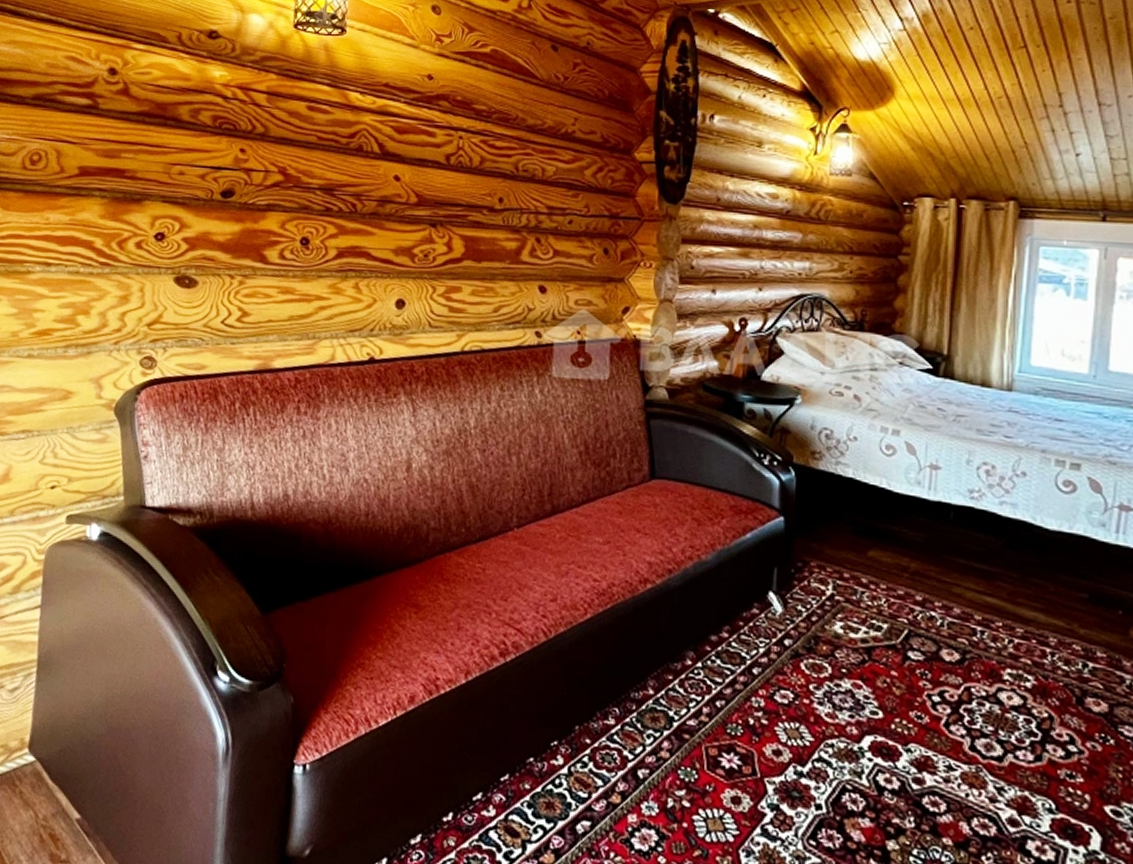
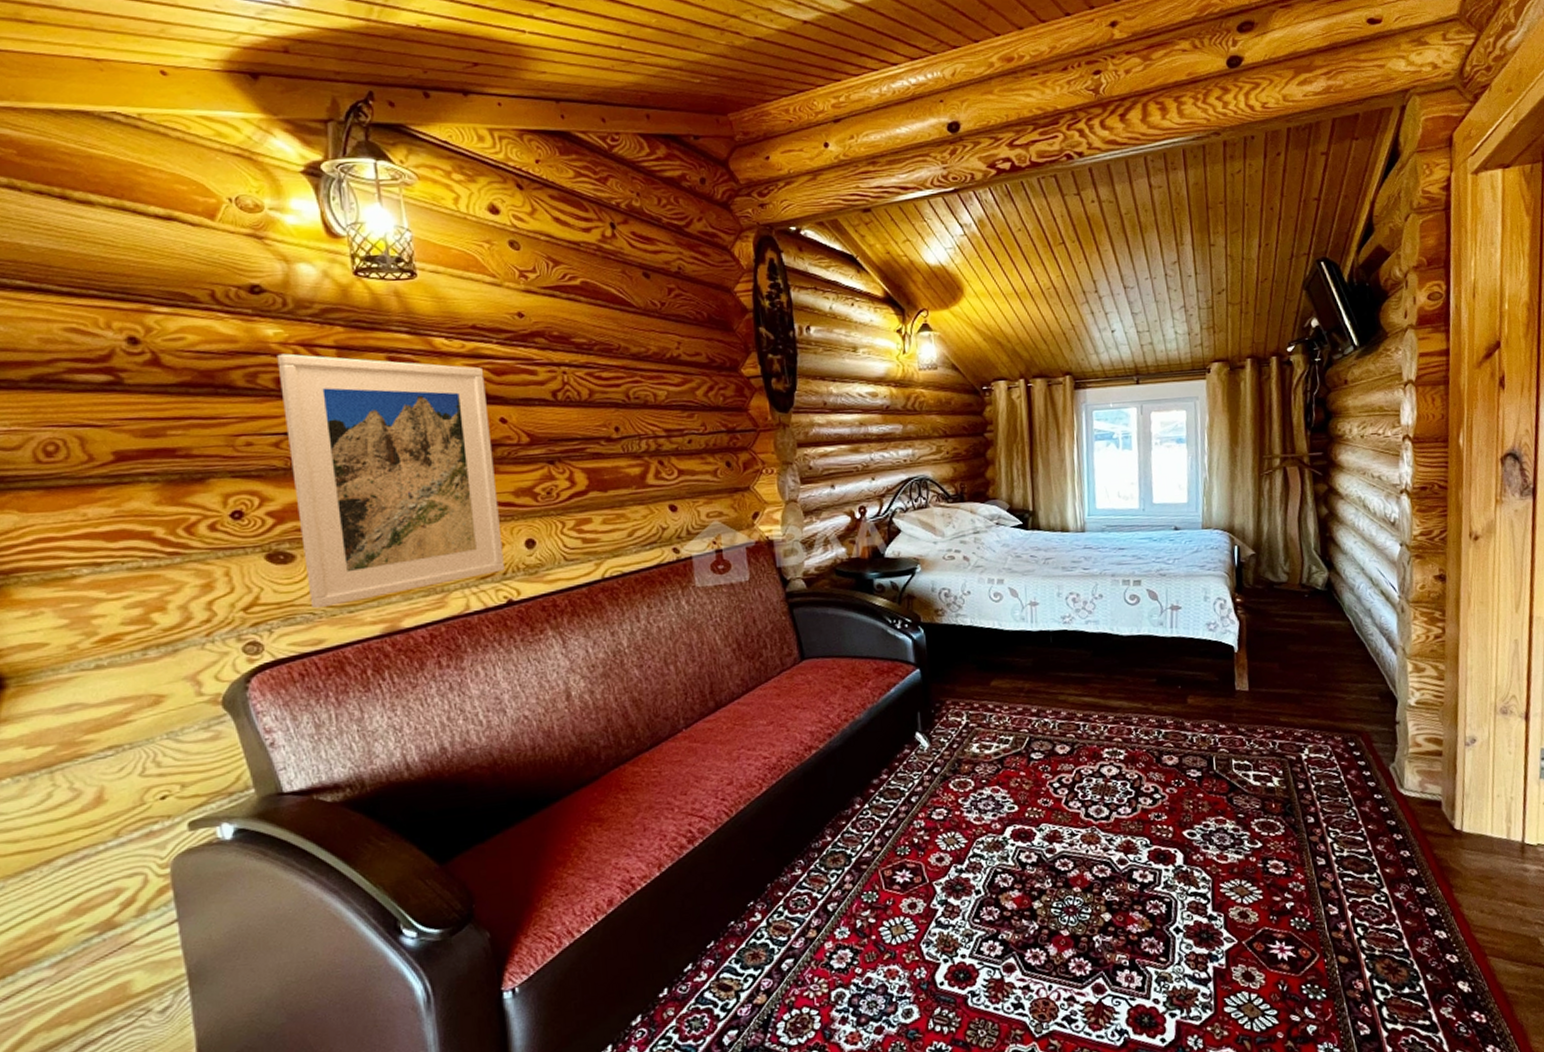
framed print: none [201,94,388,336] -> present [277,353,504,609]

